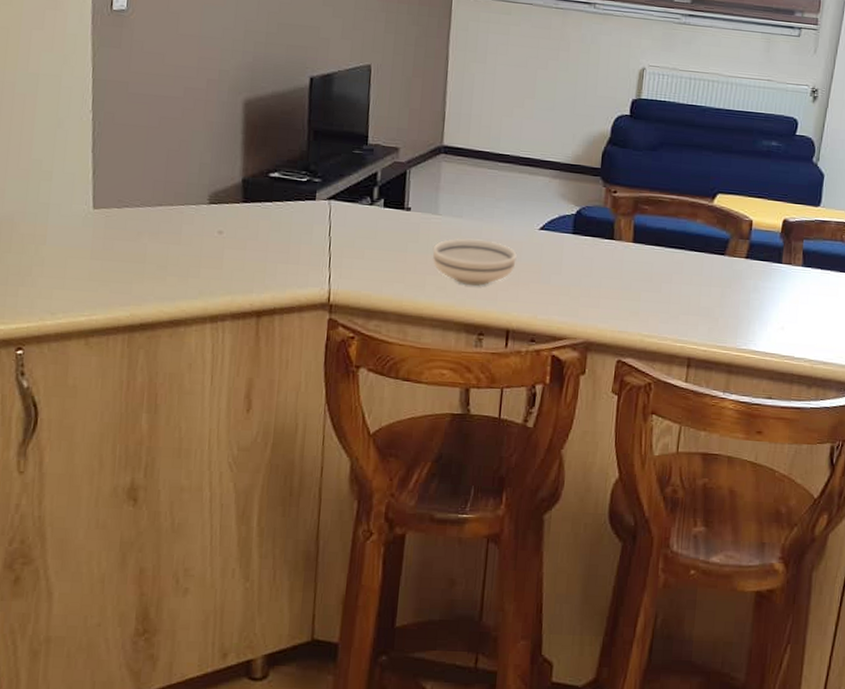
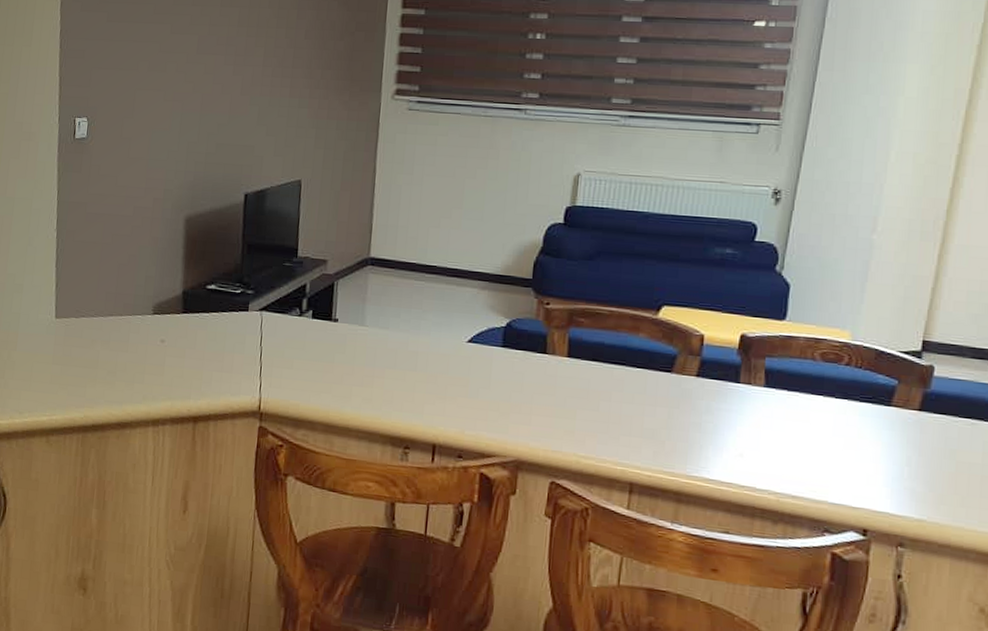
bowl: present [432,238,517,286] -> none [359,349,444,399]

